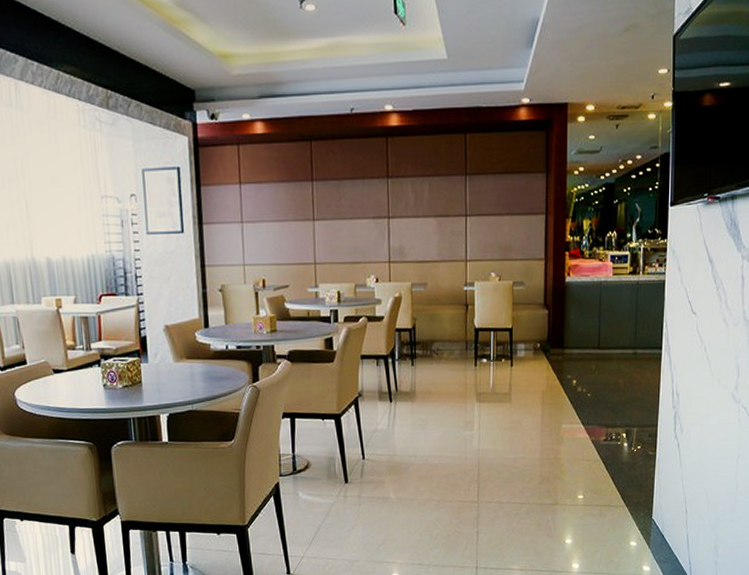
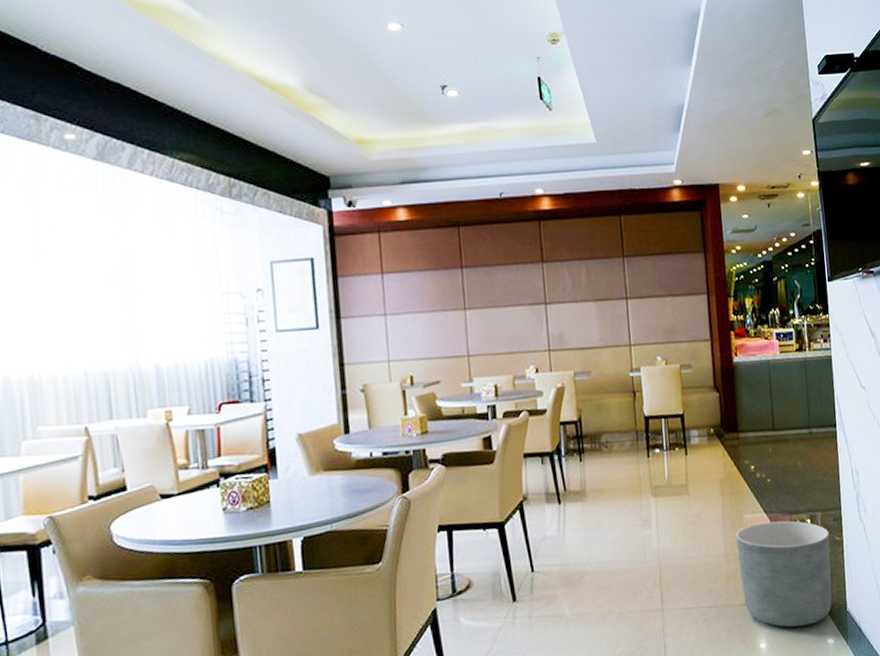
planter: none [552,432,643,529] -> present [735,520,832,628]

